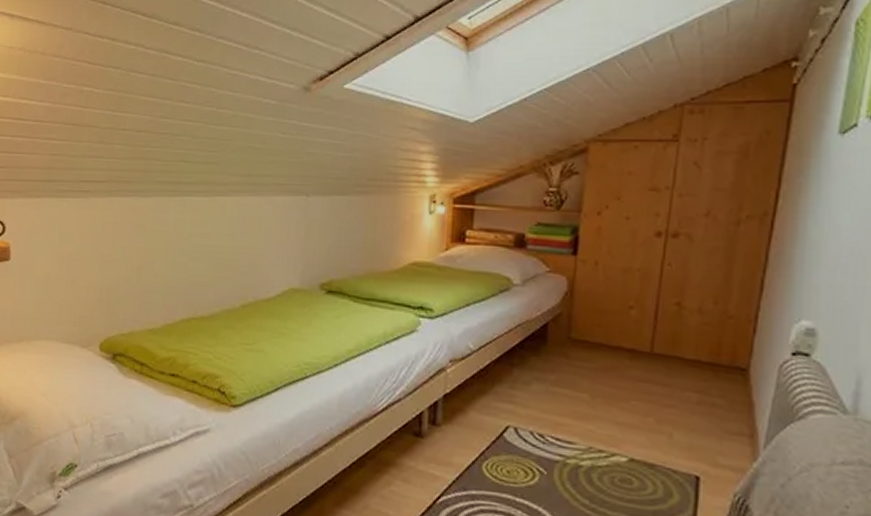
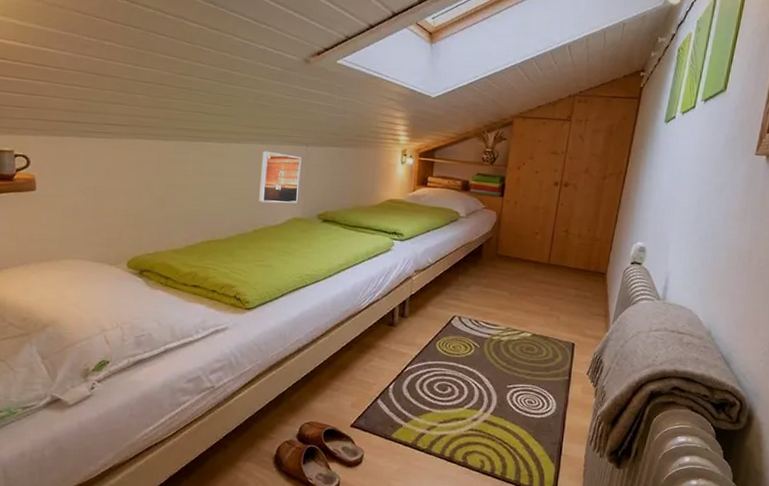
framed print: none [248,204,300,270] -> present [259,151,302,203]

